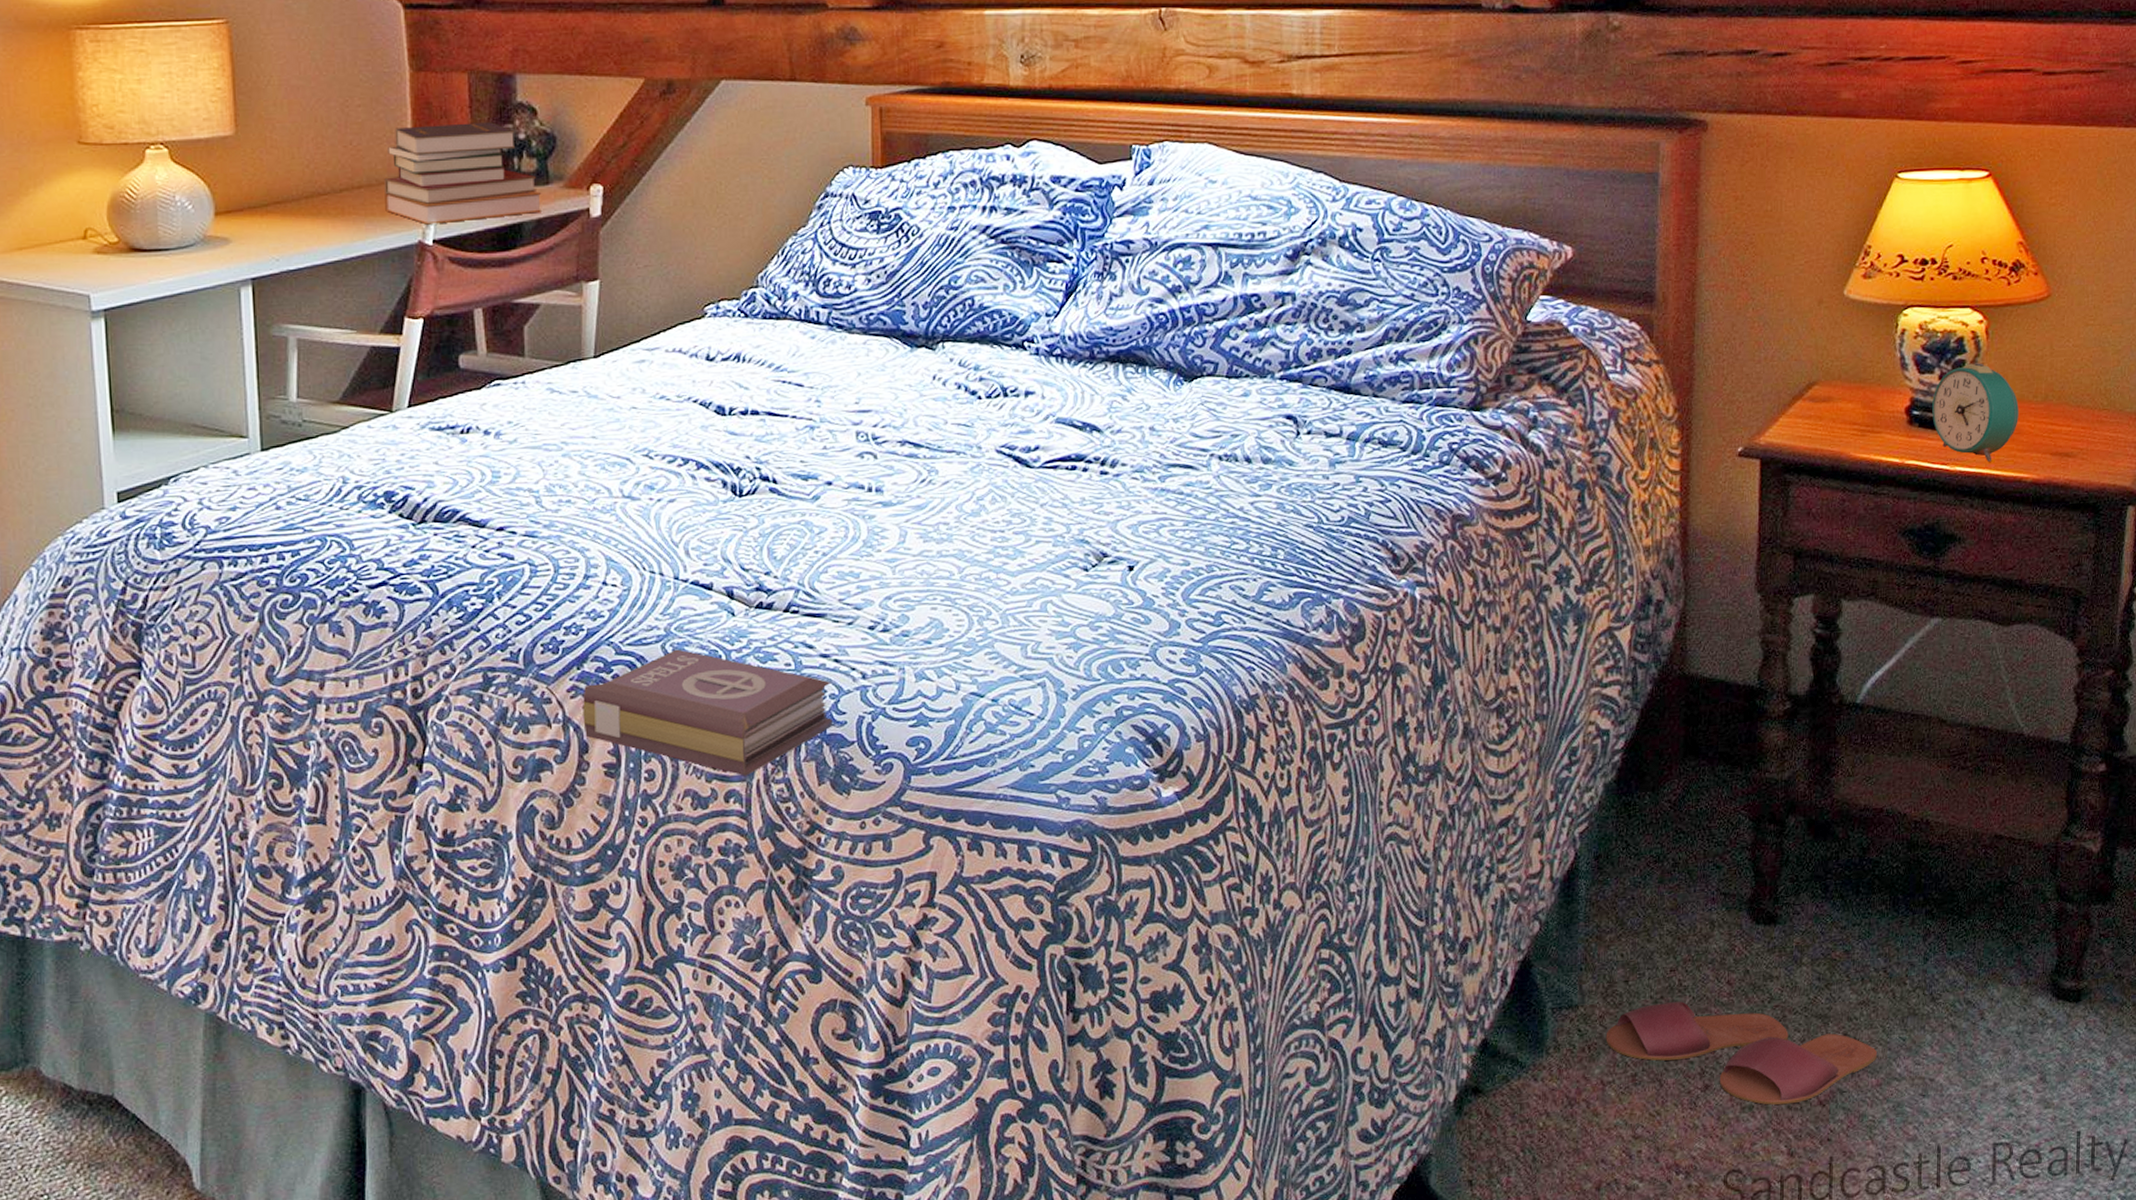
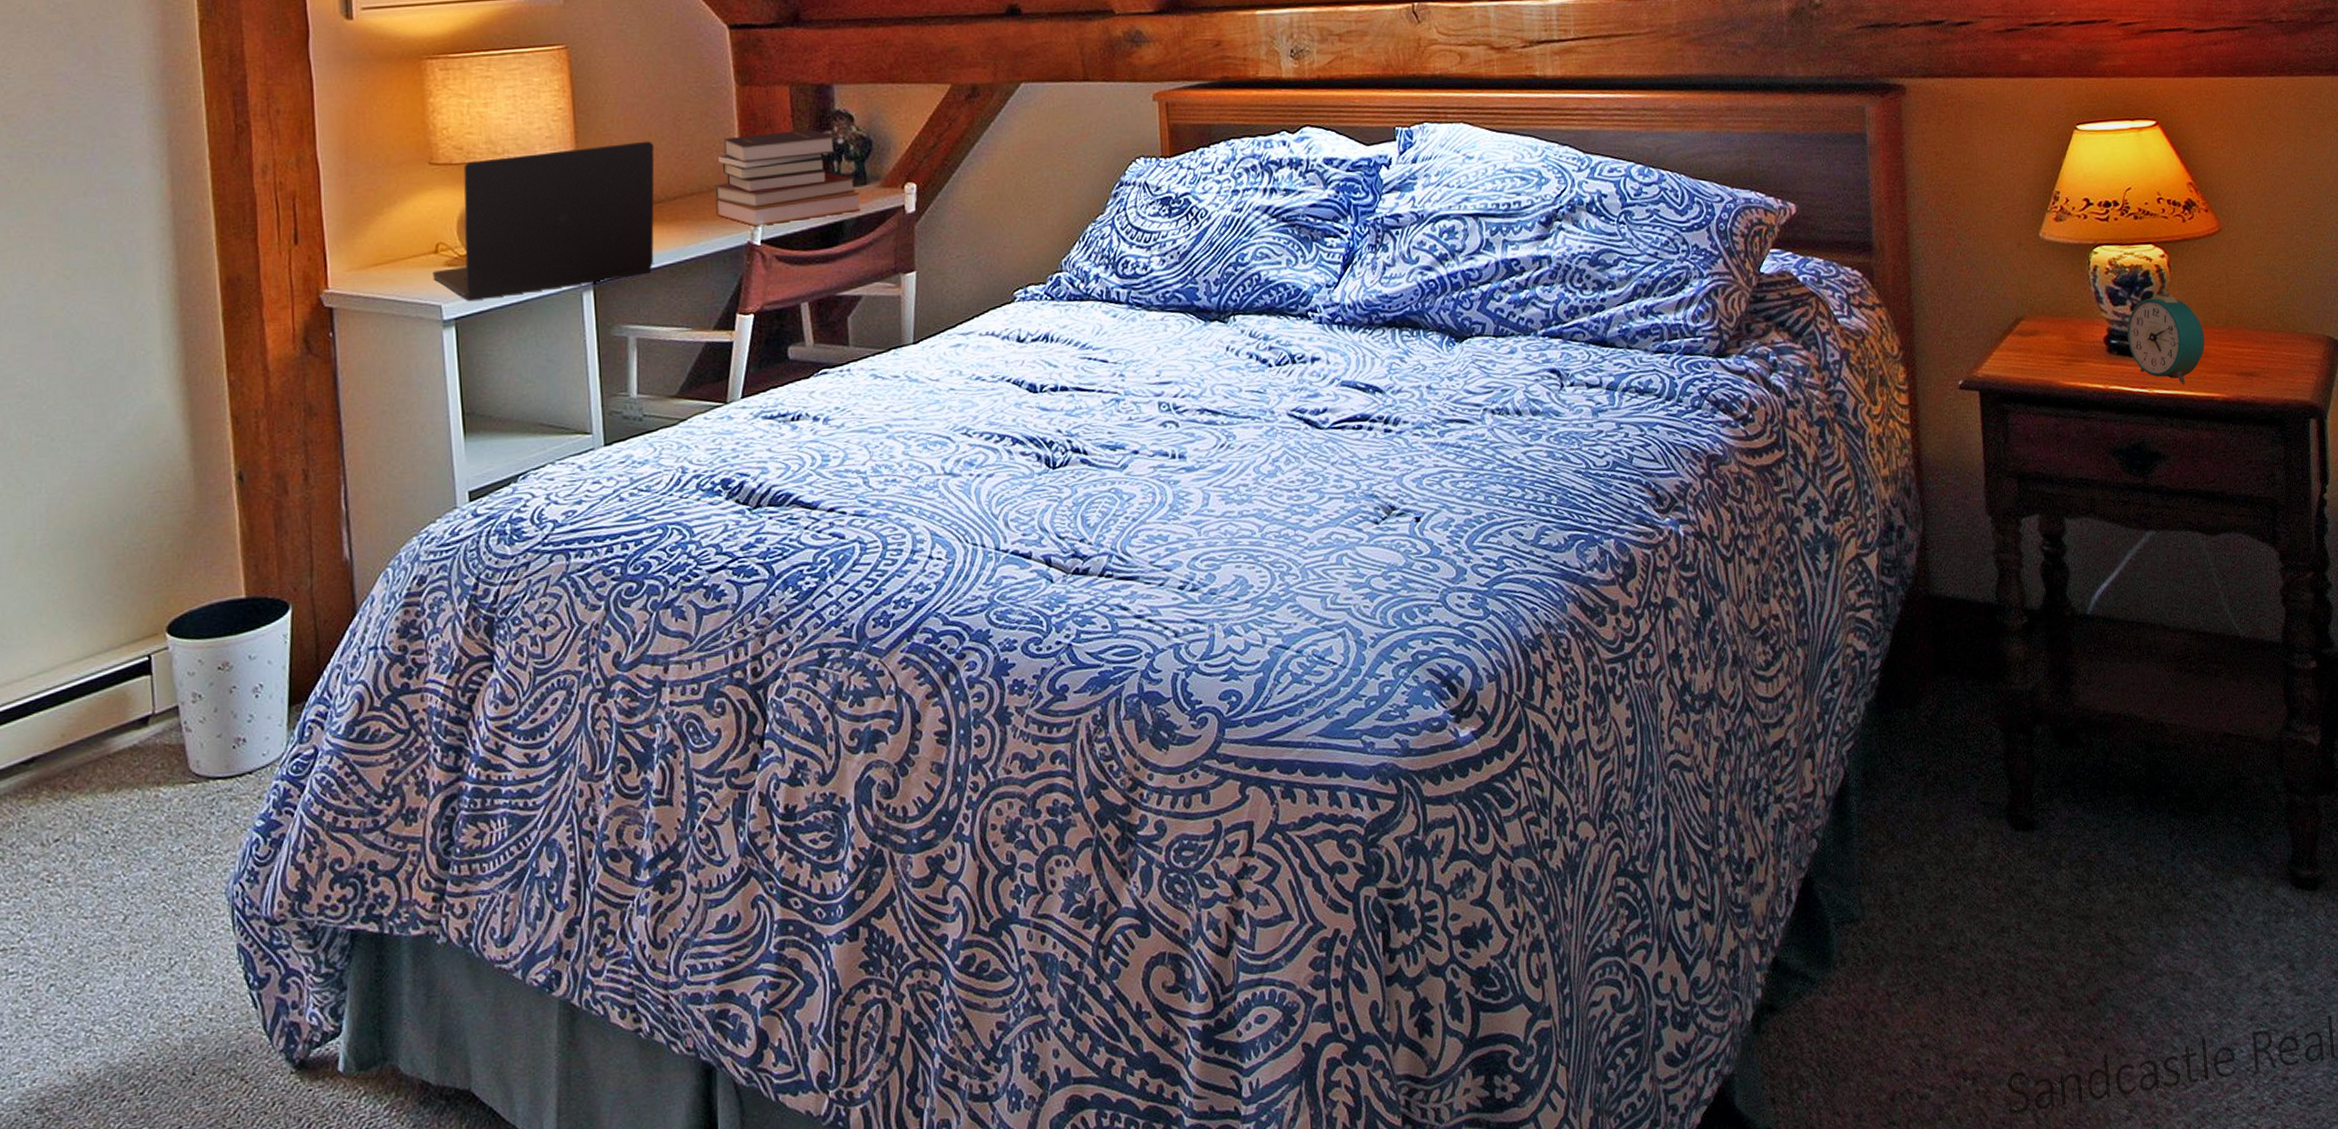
laptop: none [80,127,320,293] -> present [432,141,655,302]
book: present [583,649,832,776] -> none [913,617,1149,737]
slippers: present [1606,1001,1877,1105] -> none [1887,909,2138,1007]

